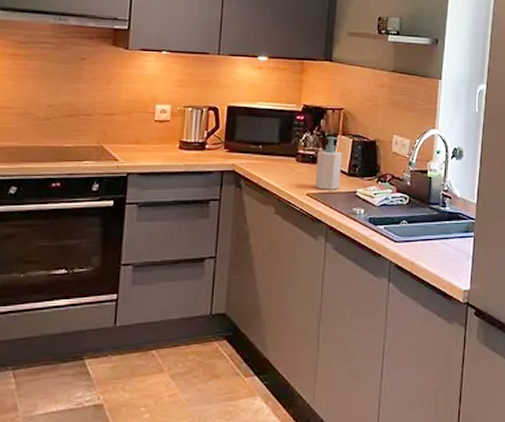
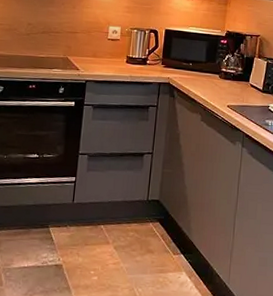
soap bottle: present [315,136,343,190] -> none [234,58,258,104]

